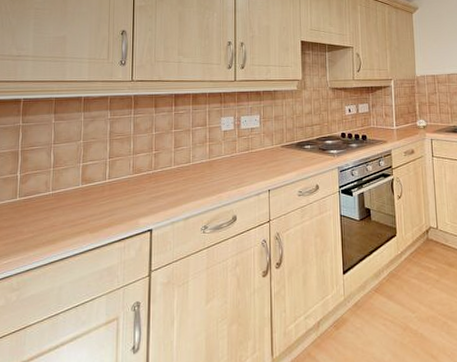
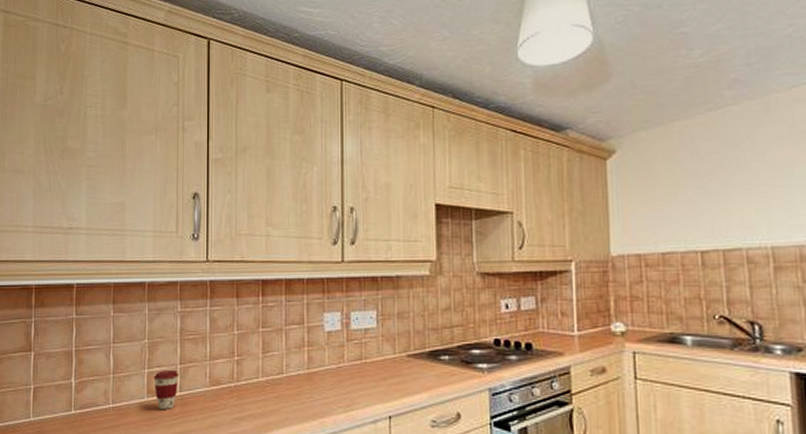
coffee cup: none [87,163,109,193] -> present [153,371,180,409]

